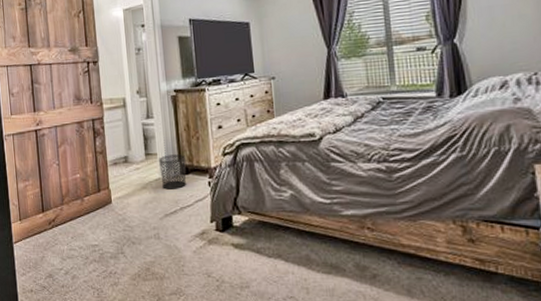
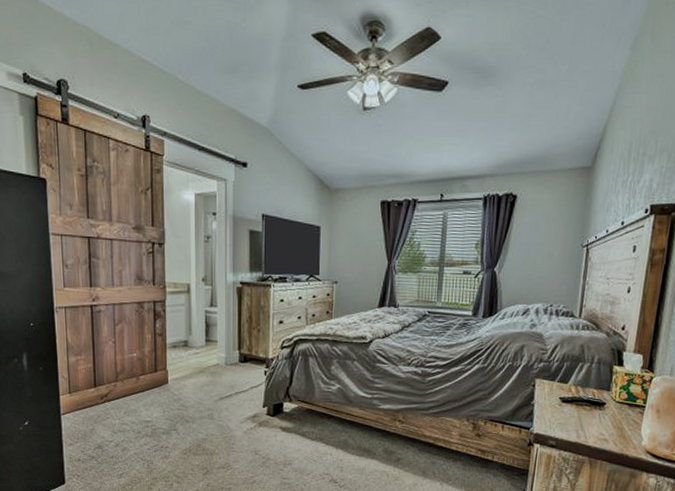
waste bin: present [159,154,187,190] -> none [219,343,245,375]

